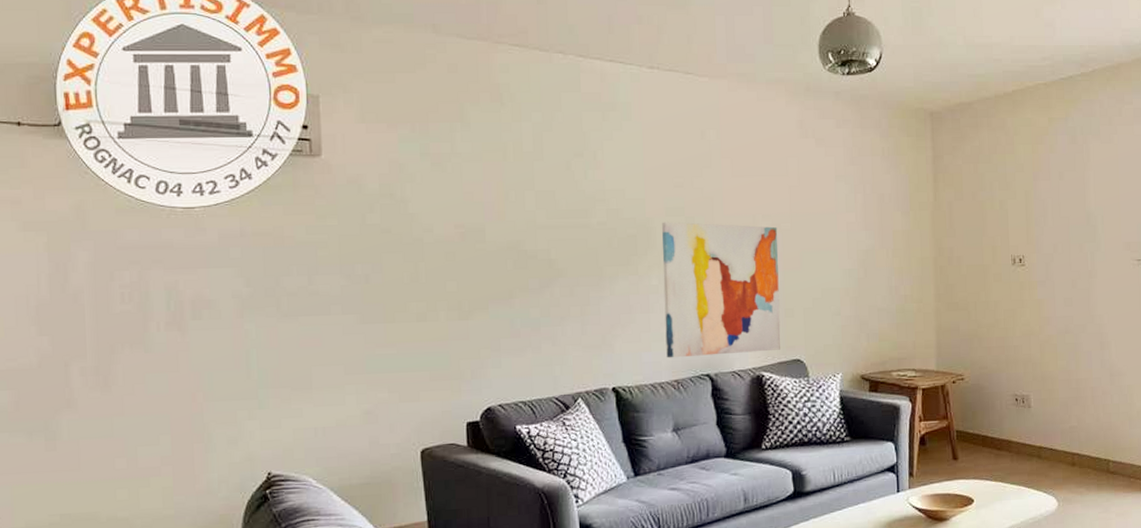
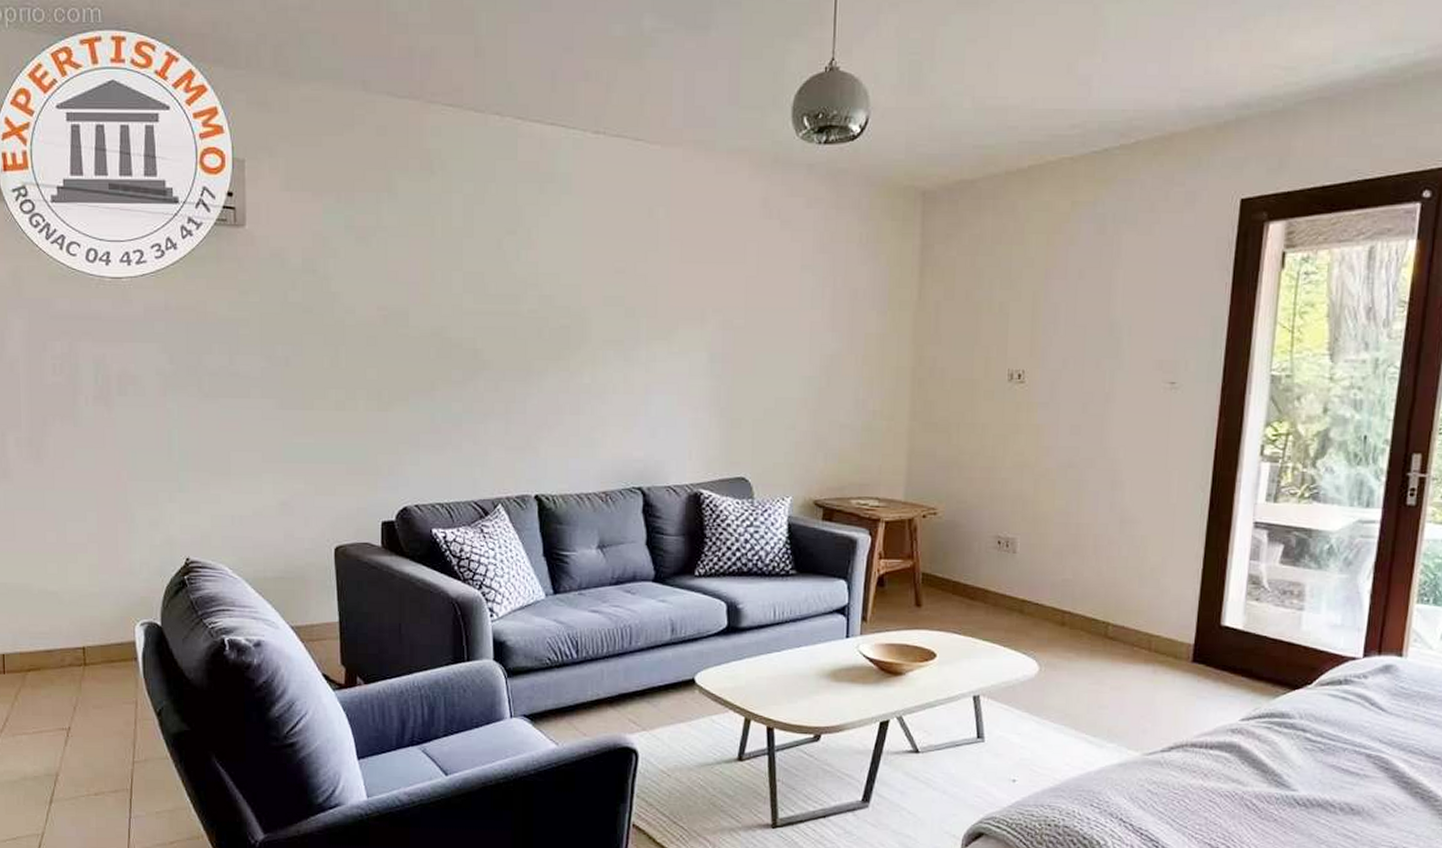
wall art: present [662,222,781,358] -> none [595,312,729,467]

